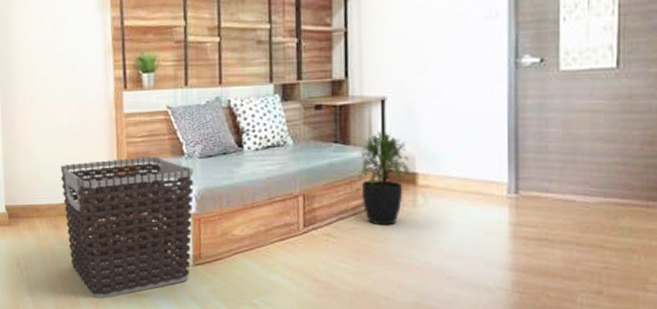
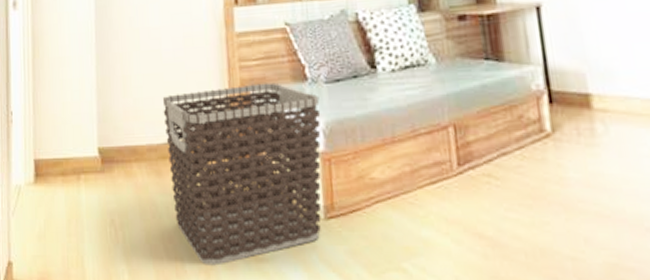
potted plant: present [358,130,414,226] -> none [516,43,586,162]

